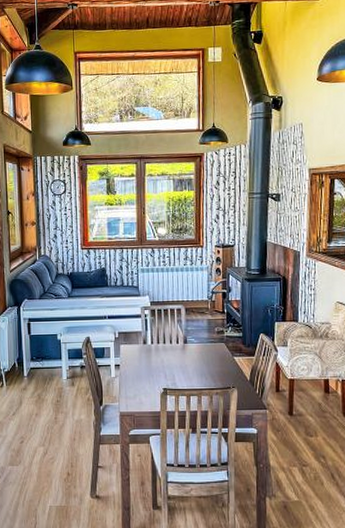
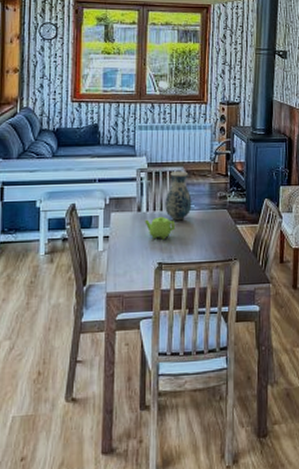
teapot: none [150,348,178,369] -> present [145,216,176,240]
vase: none [167,309,192,351] -> present [165,171,192,220]

